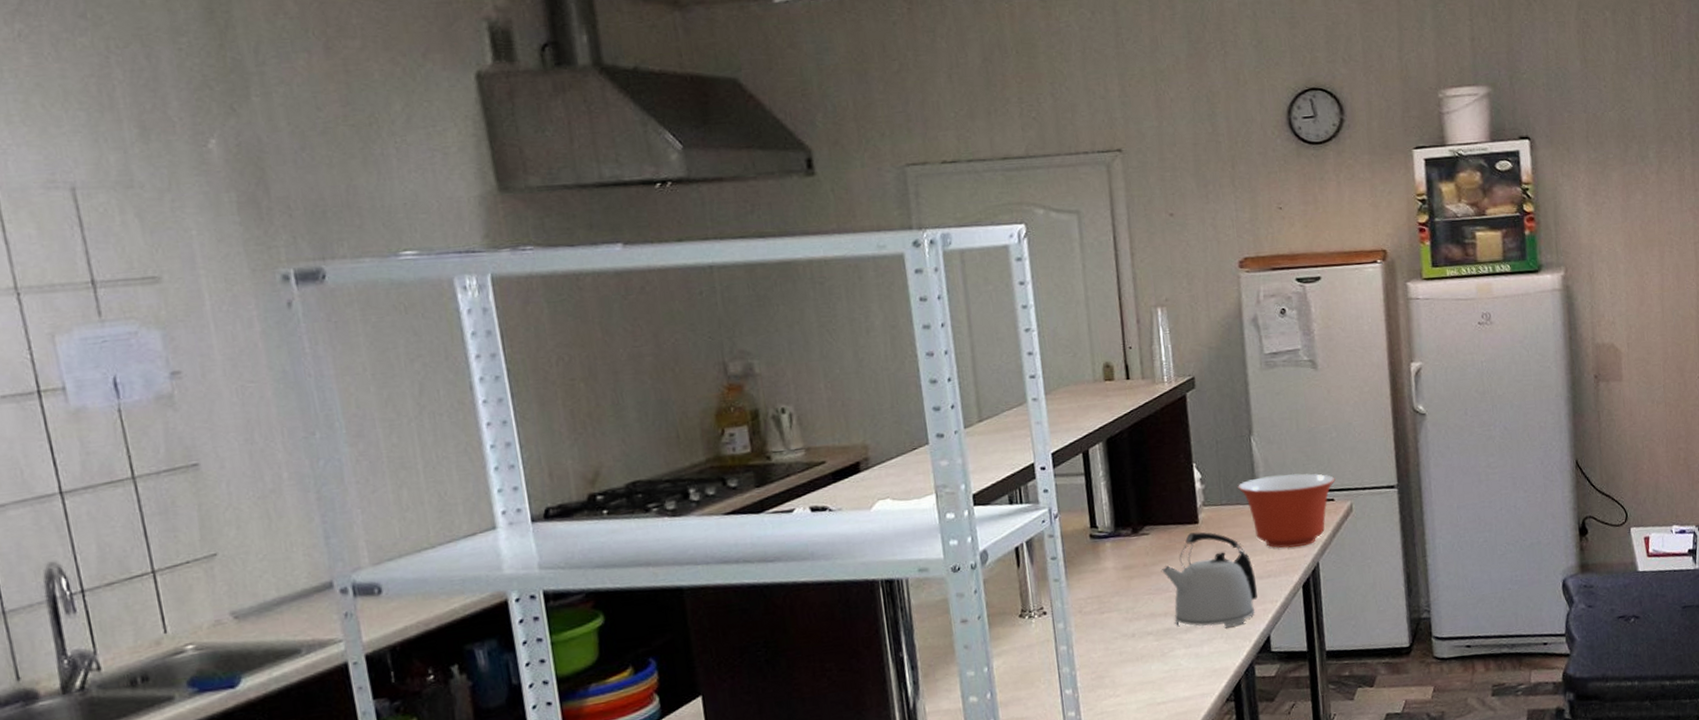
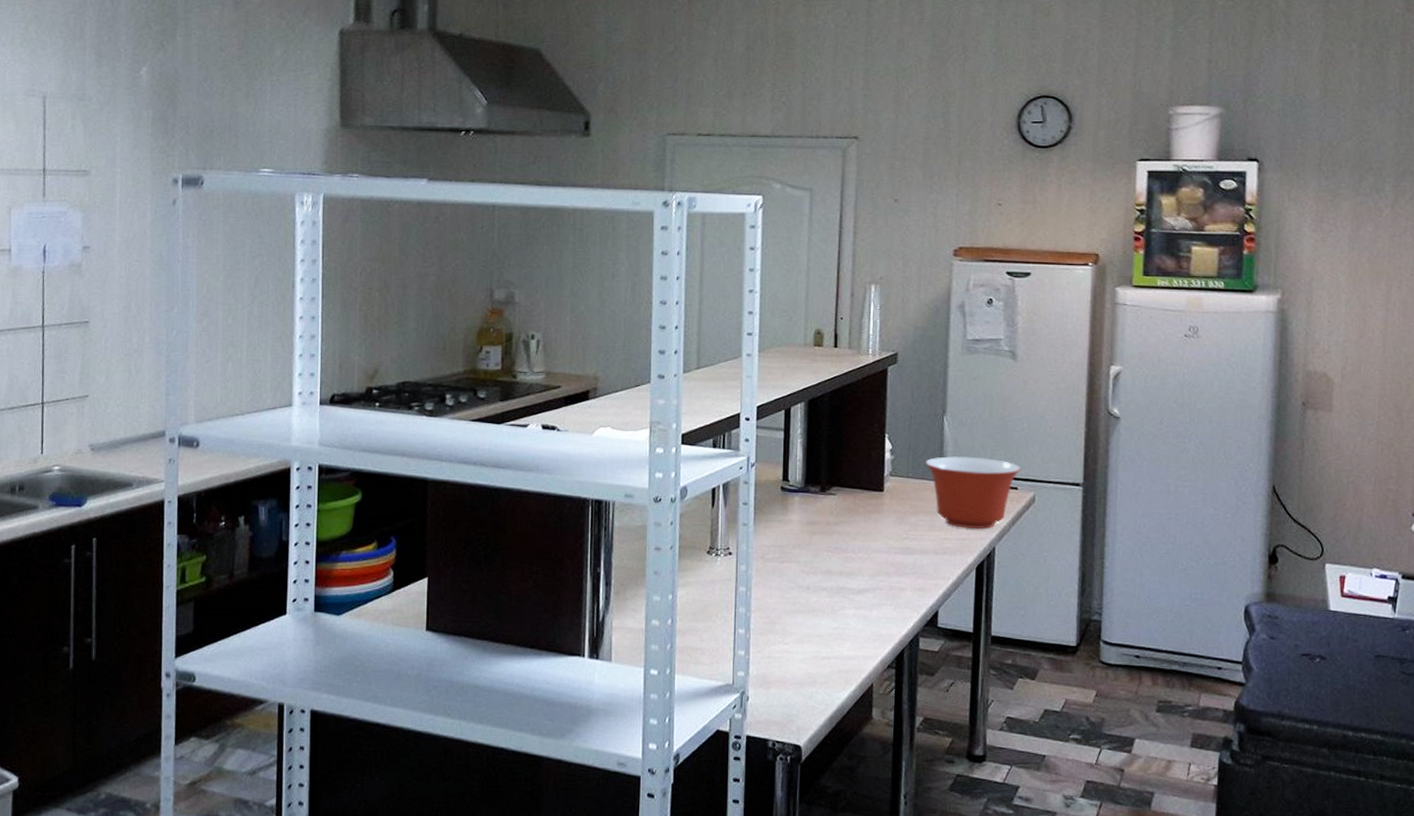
kettle: present [1161,531,1258,627] -> none [842,500,932,596]

